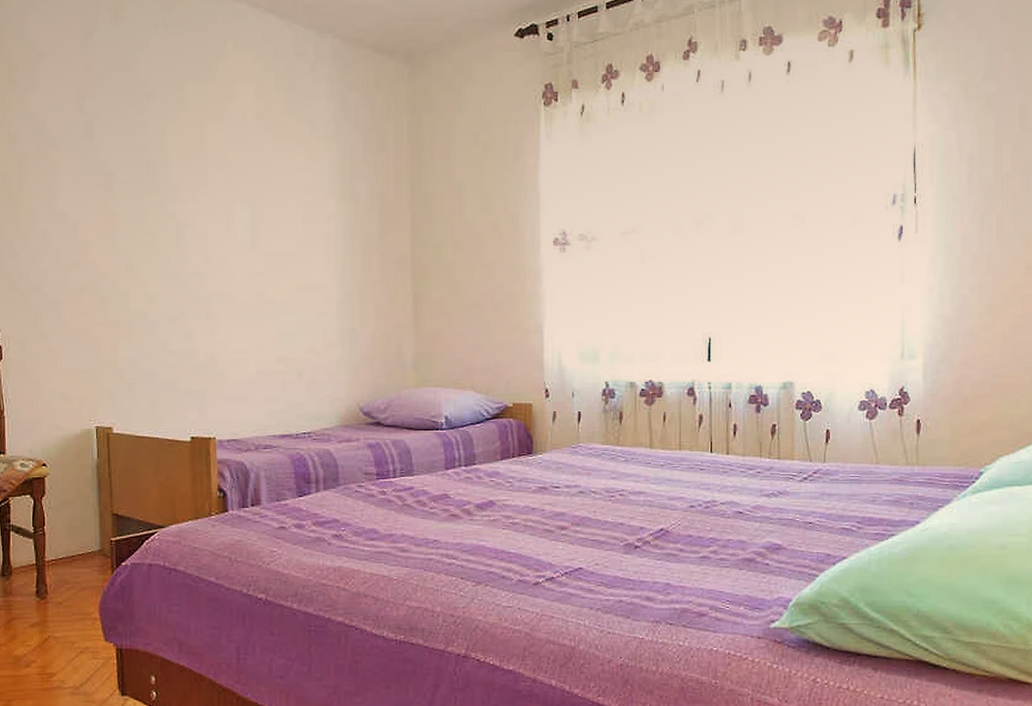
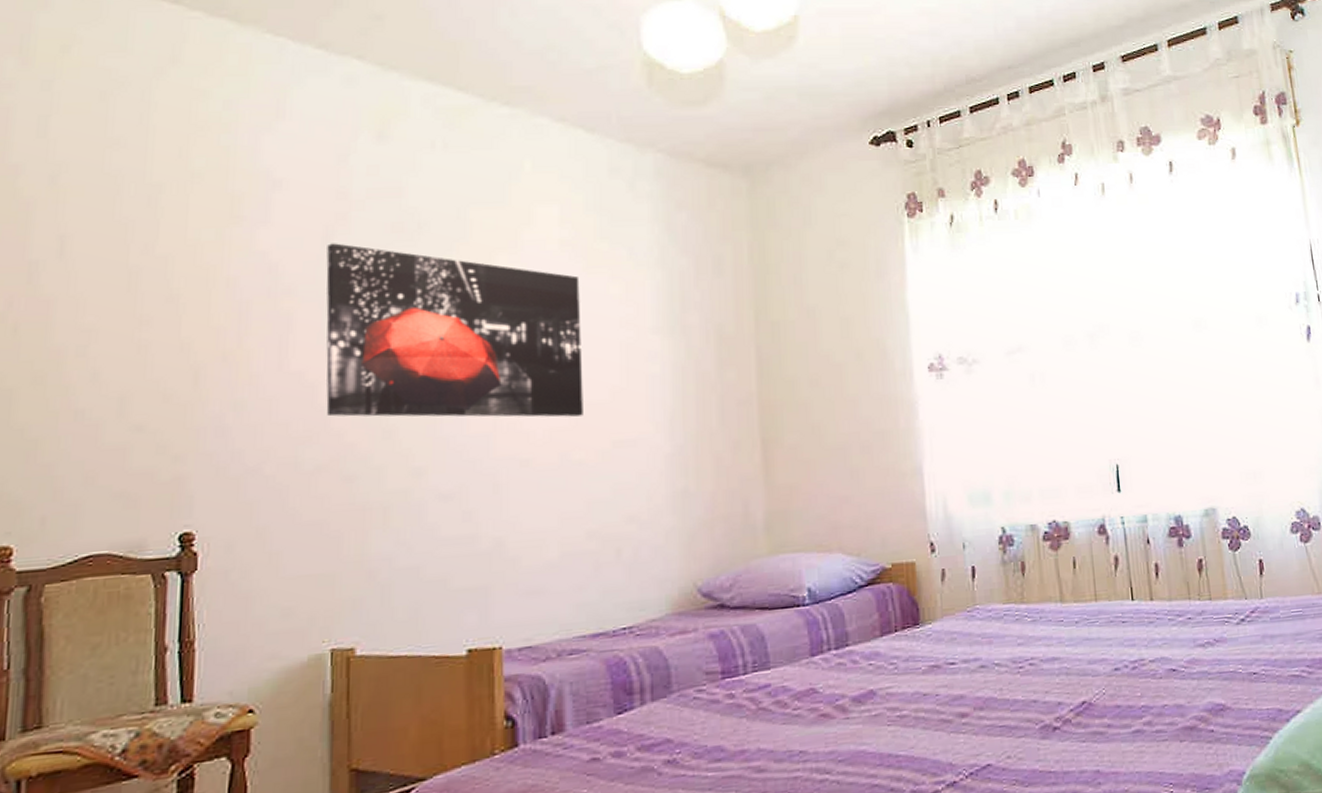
wall art: none [80,108,274,263] -> present [326,243,583,417]

